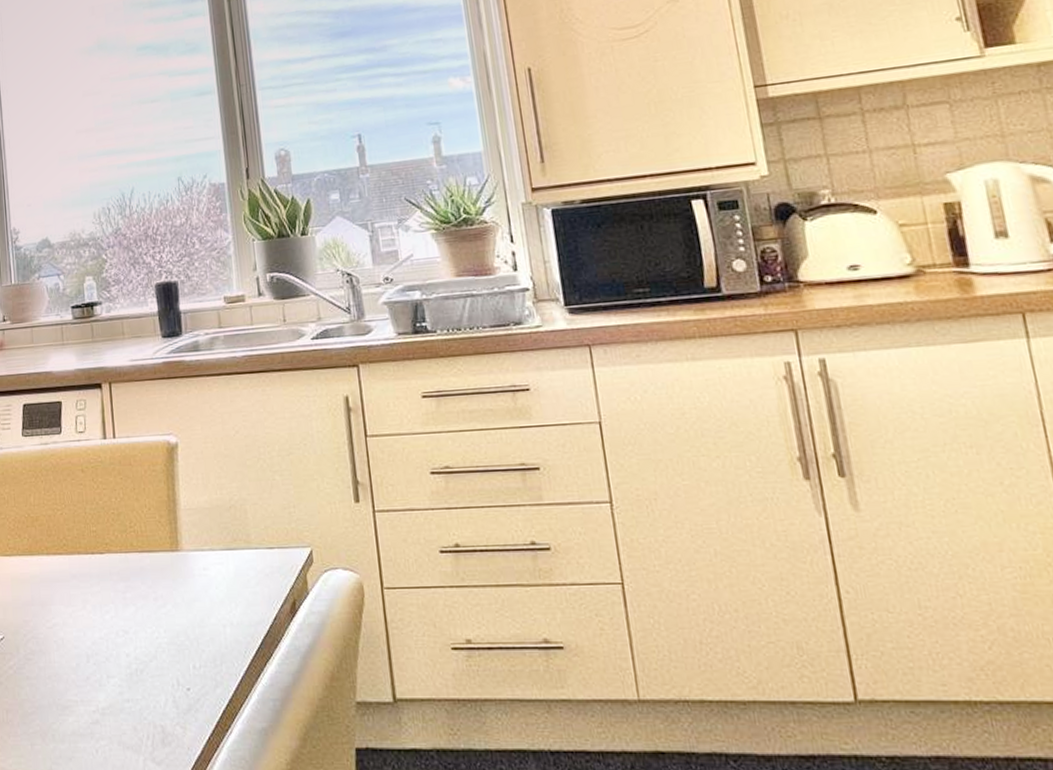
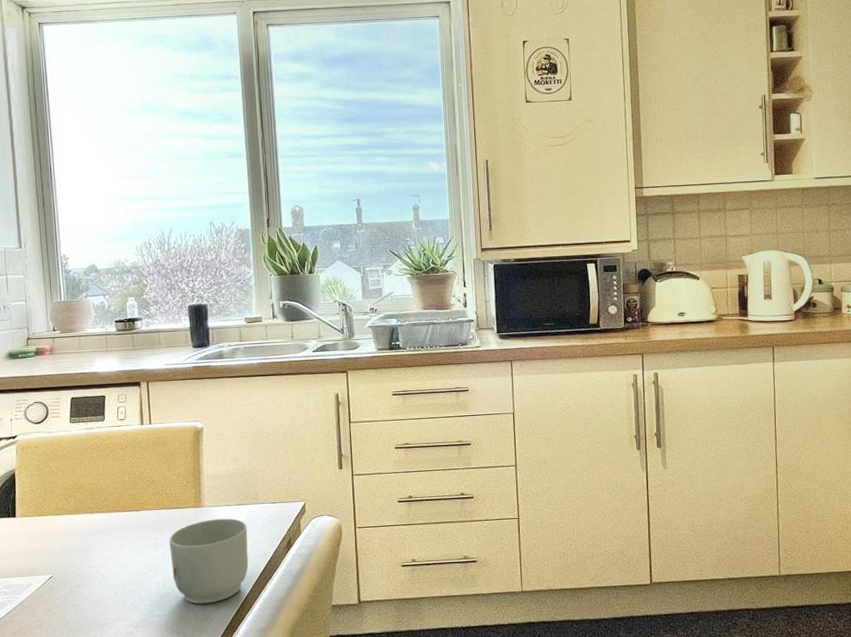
mug: none [140,567,242,688] -> present [169,518,249,604]

